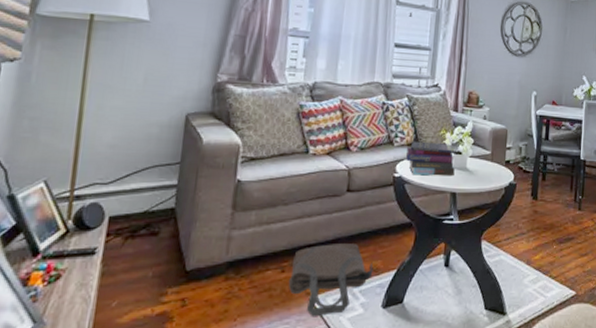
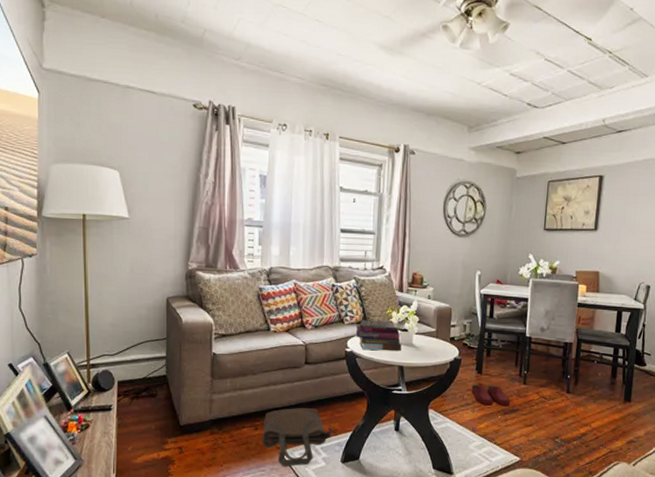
slippers: none [526,212,566,235] -> present [471,385,510,406]

